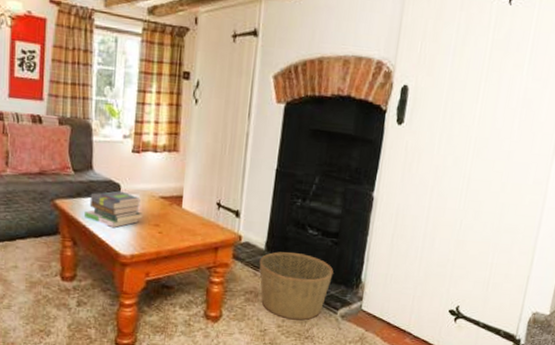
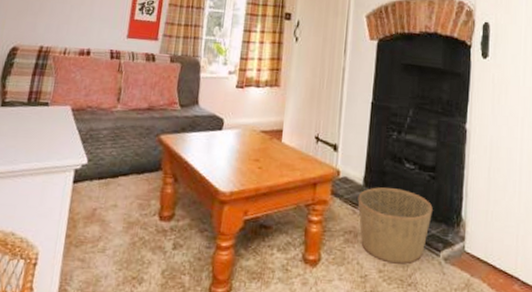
books: present [83,190,143,228] -> none [186,125,244,164]

